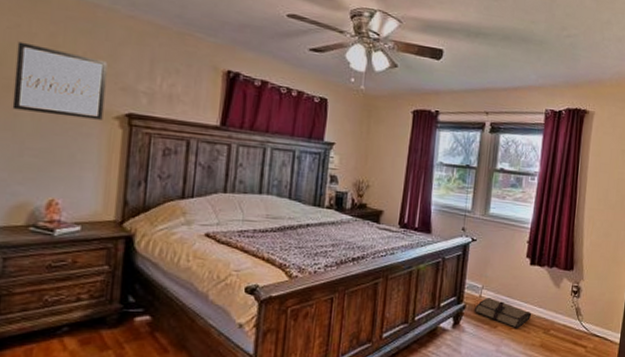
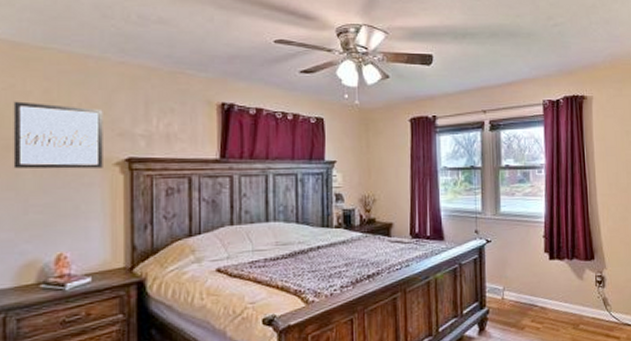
tool roll: present [474,298,532,328] -> none [498,299,558,327]

